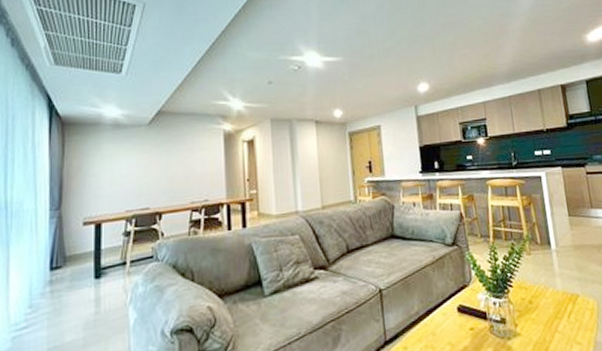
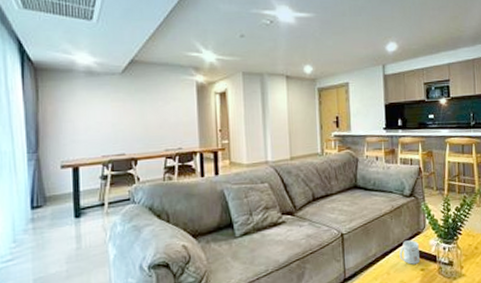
mug: none [444,294,468,323] -> present [399,240,420,265]

